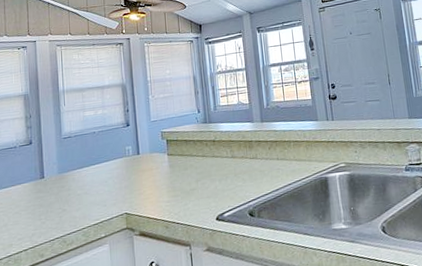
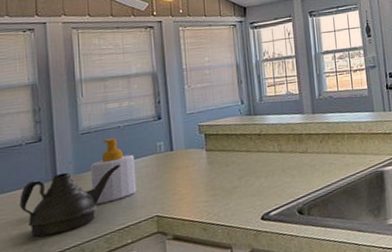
teapot: none [14,165,96,228] -> present [19,164,122,237]
soap bottle: none [71,142,109,201] -> present [90,138,137,204]

